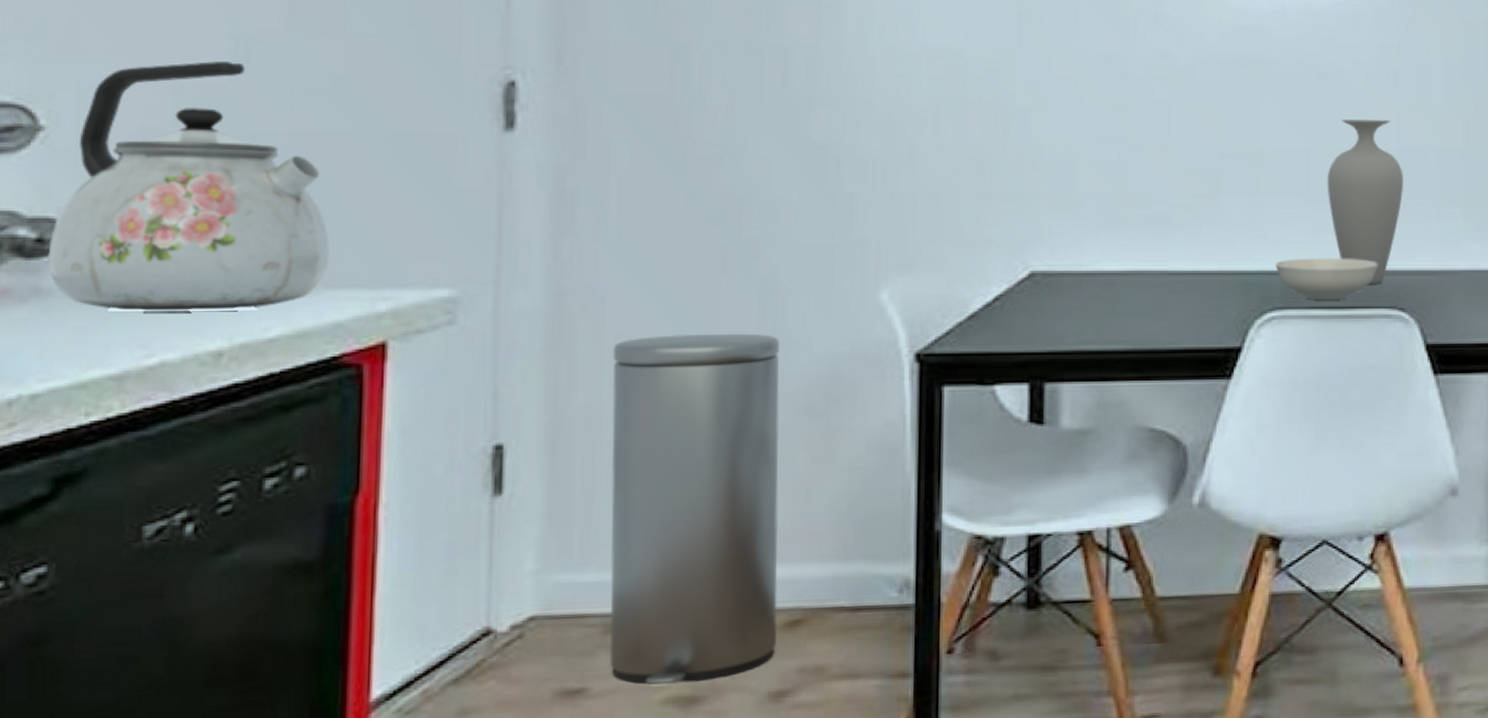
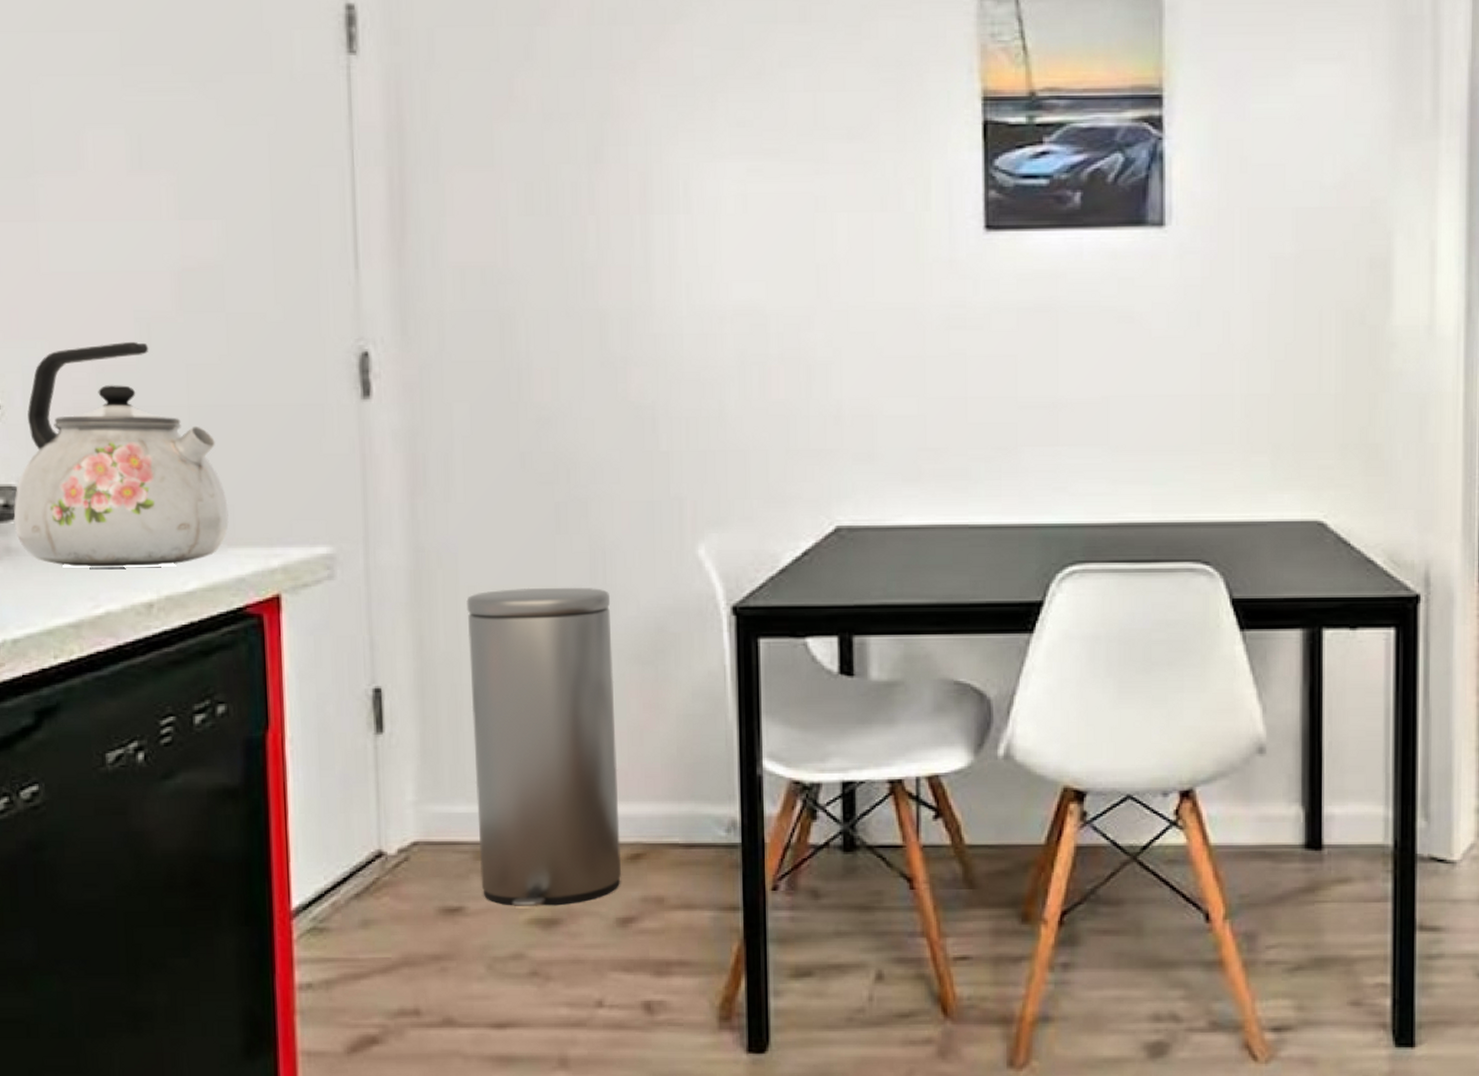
bowl: present [1274,258,1378,300] -> none [1075,510,1181,554]
vase: present [1327,119,1404,285] -> none [1127,365,1208,538]

